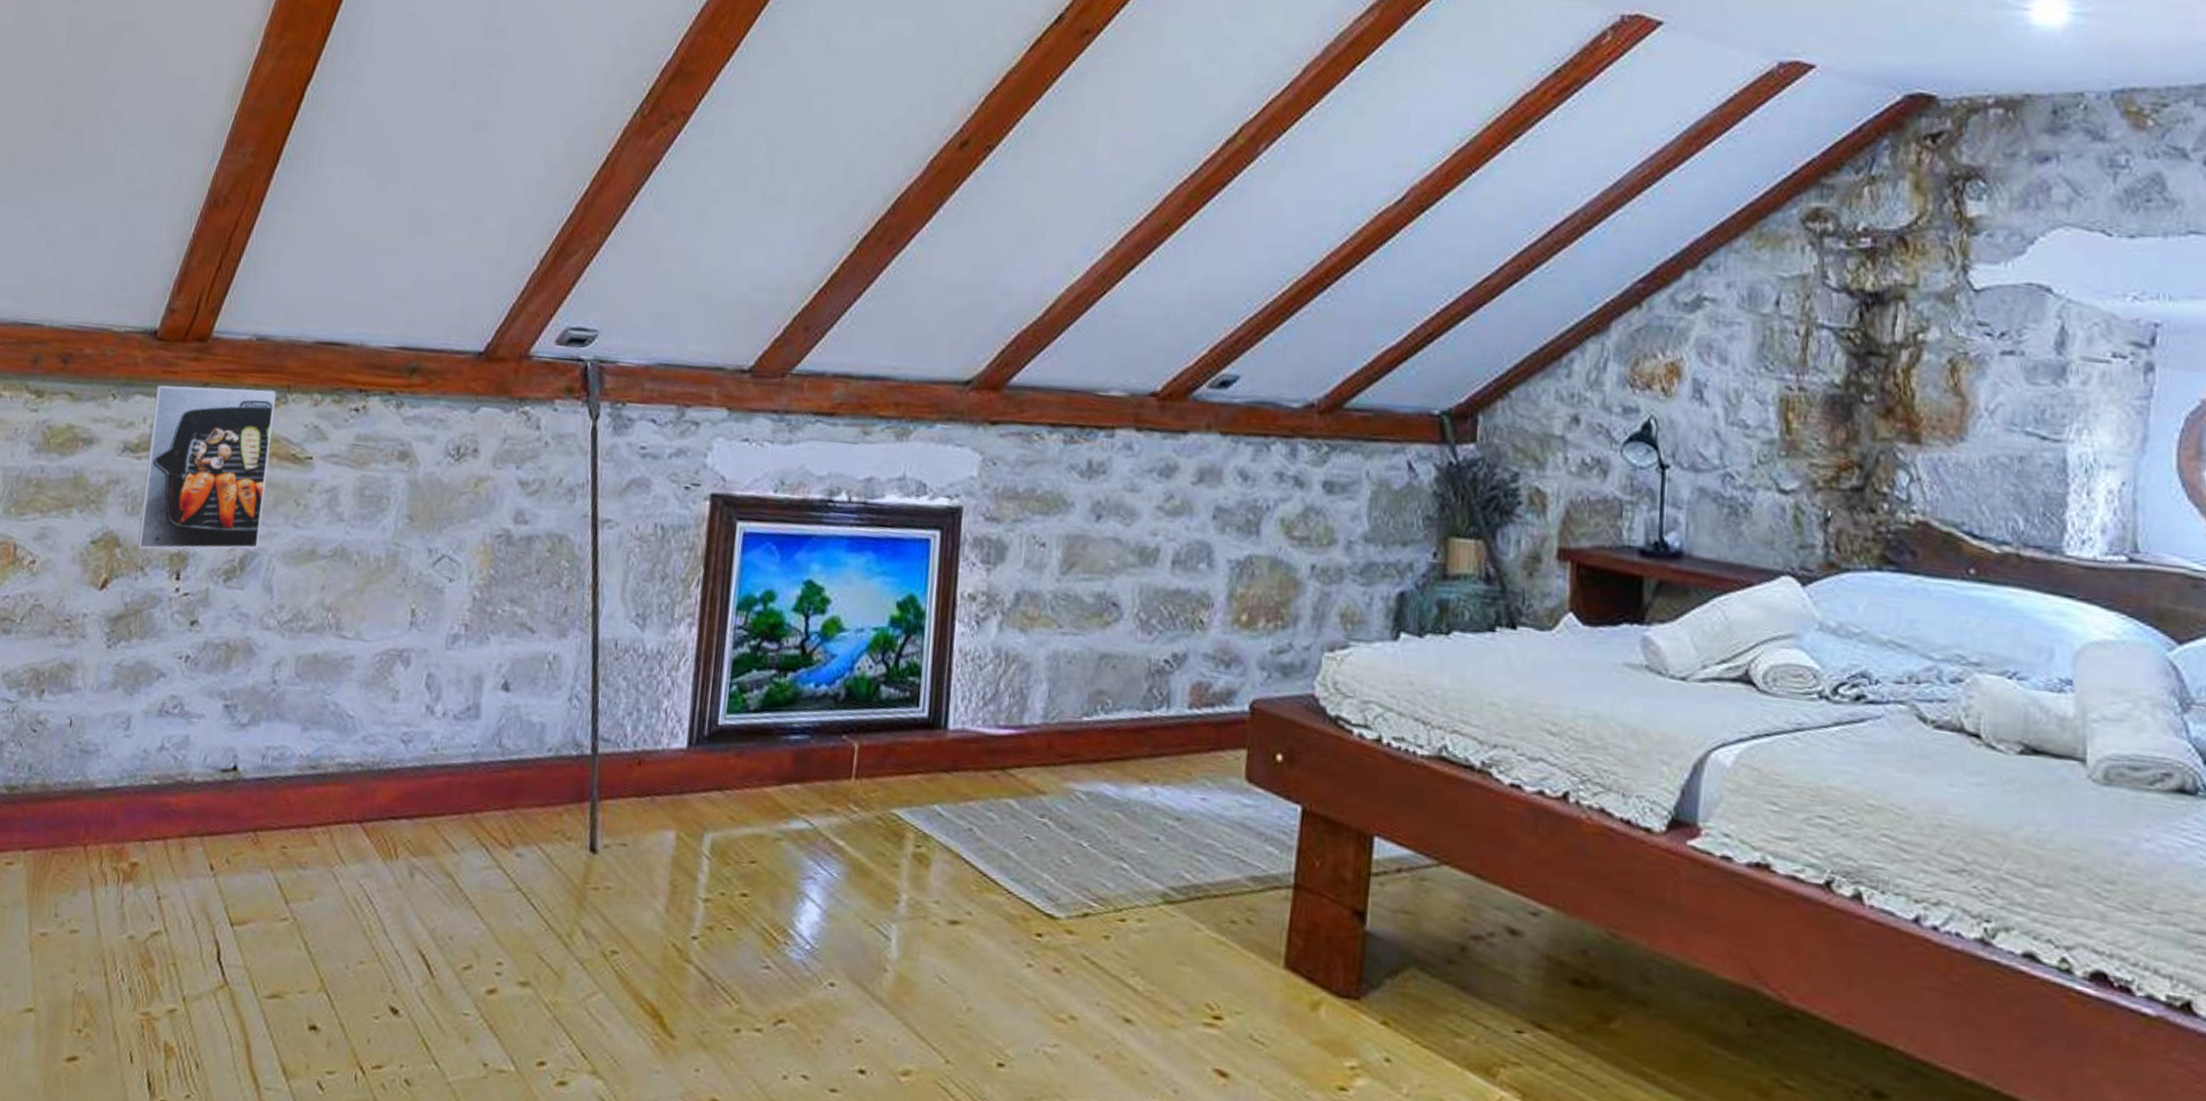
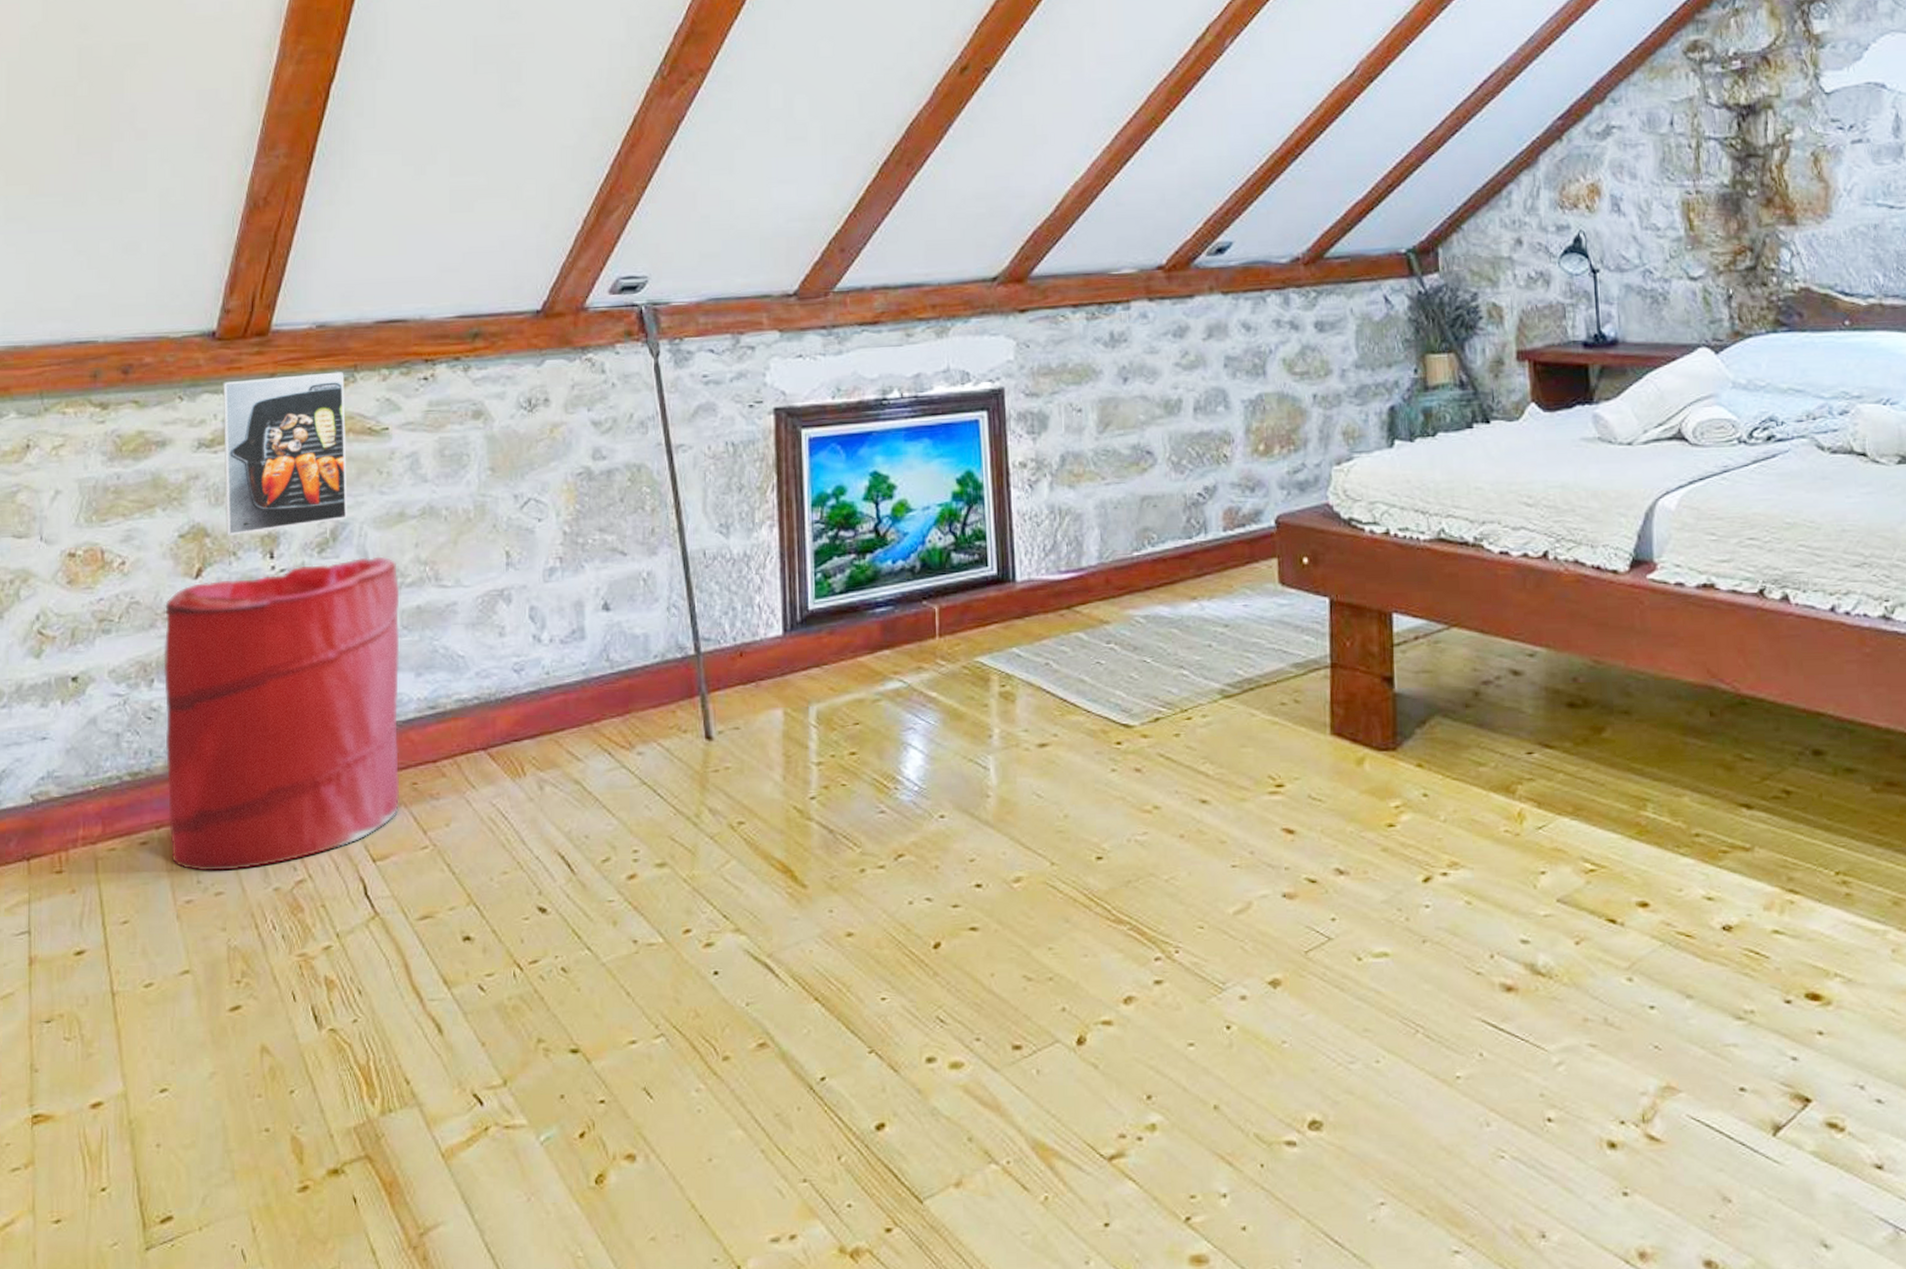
laundry hamper: none [33,592,300,911] -> present [163,556,400,871]

